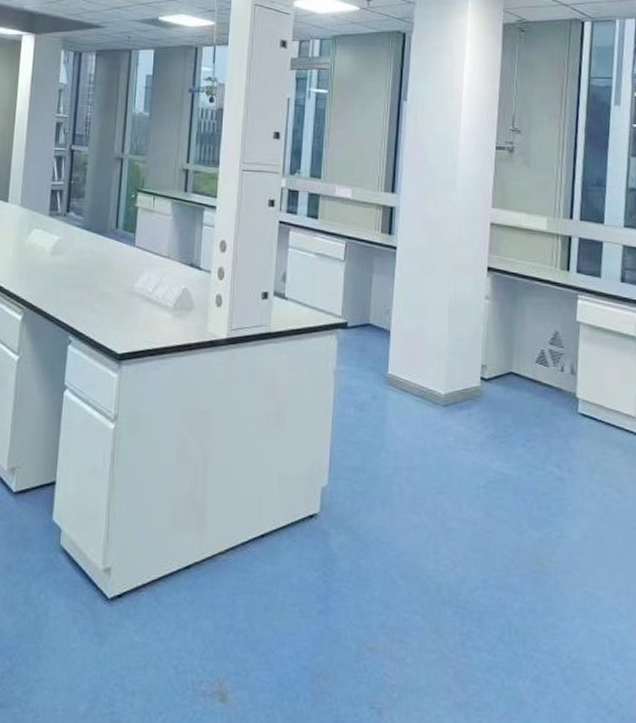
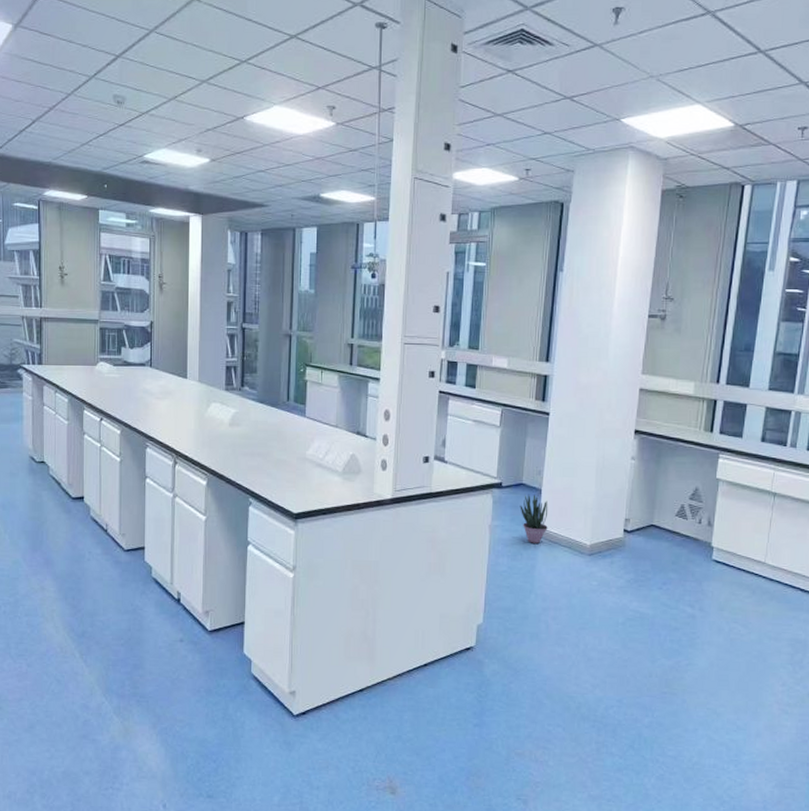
potted plant: none [367,335,398,392] -> present [520,494,549,543]

